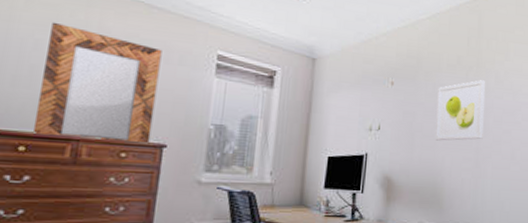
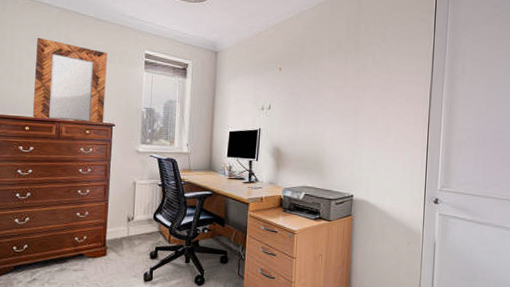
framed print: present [435,80,485,141] -> none [317,62,363,117]

